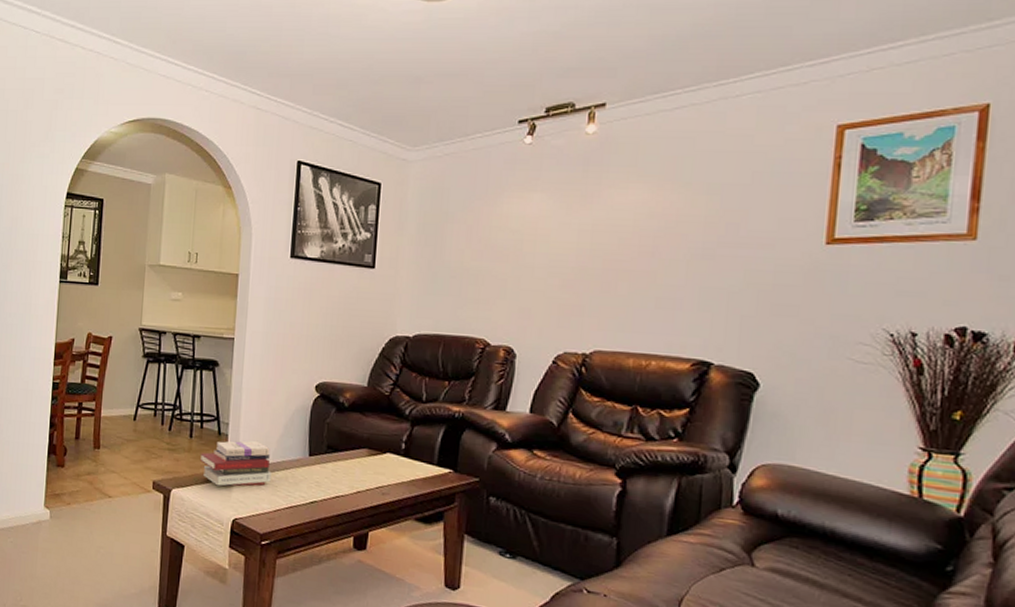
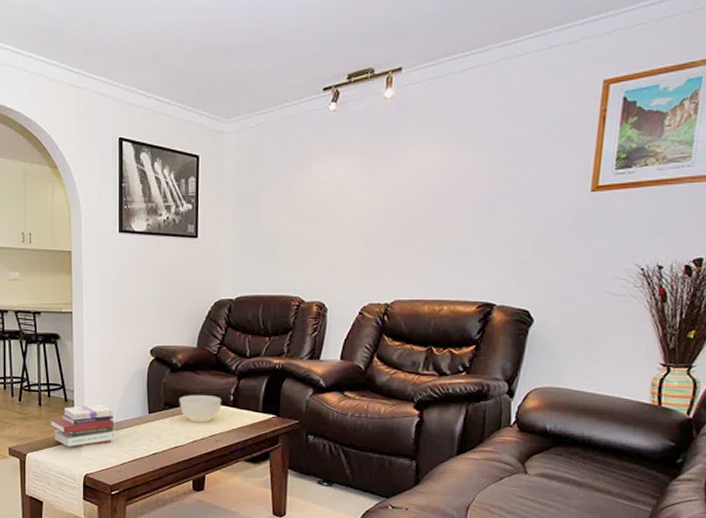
bowl: none [343,438,392,472] -> present [179,394,222,423]

